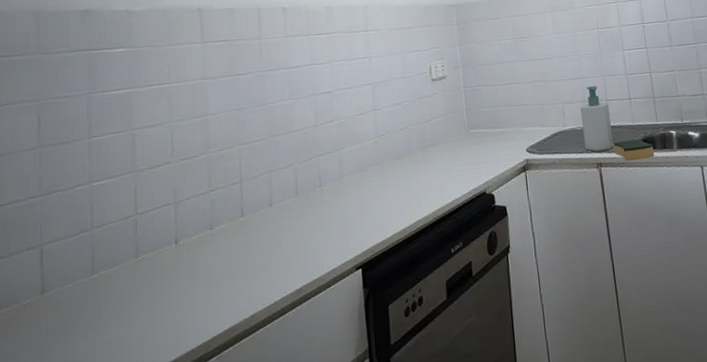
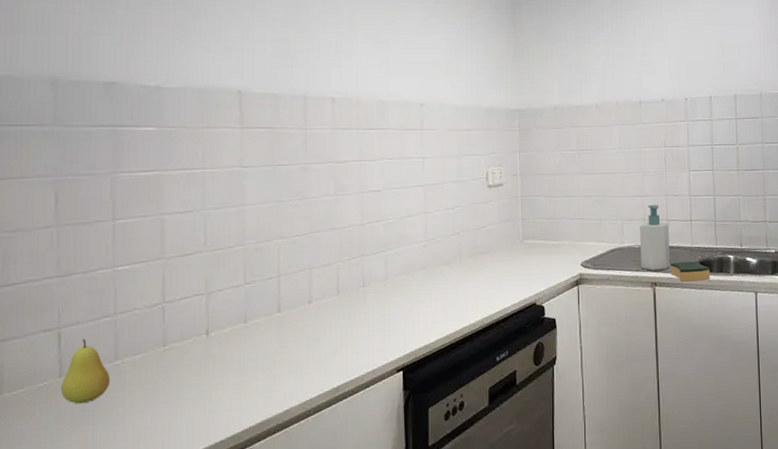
fruit: none [43,254,89,320] -> present [61,338,111,404]

